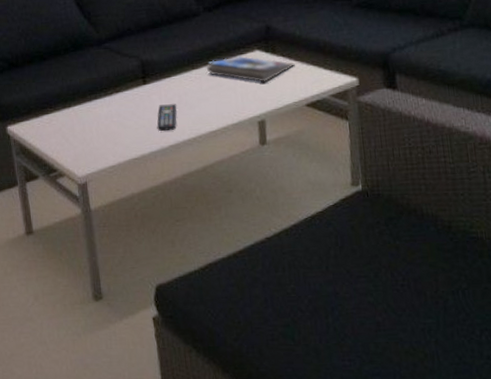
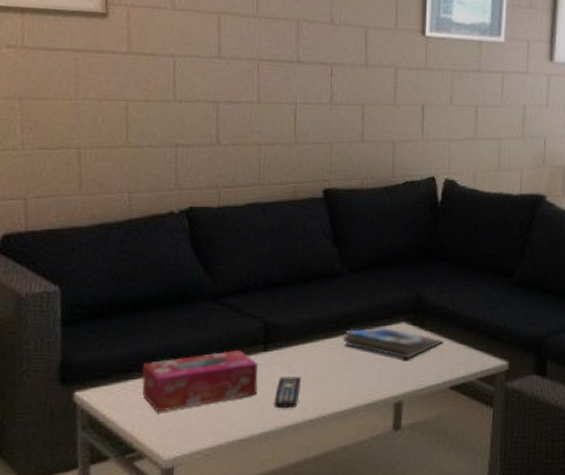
tissue box: none [53,85,143,139] -> present [141,350,258,412]

